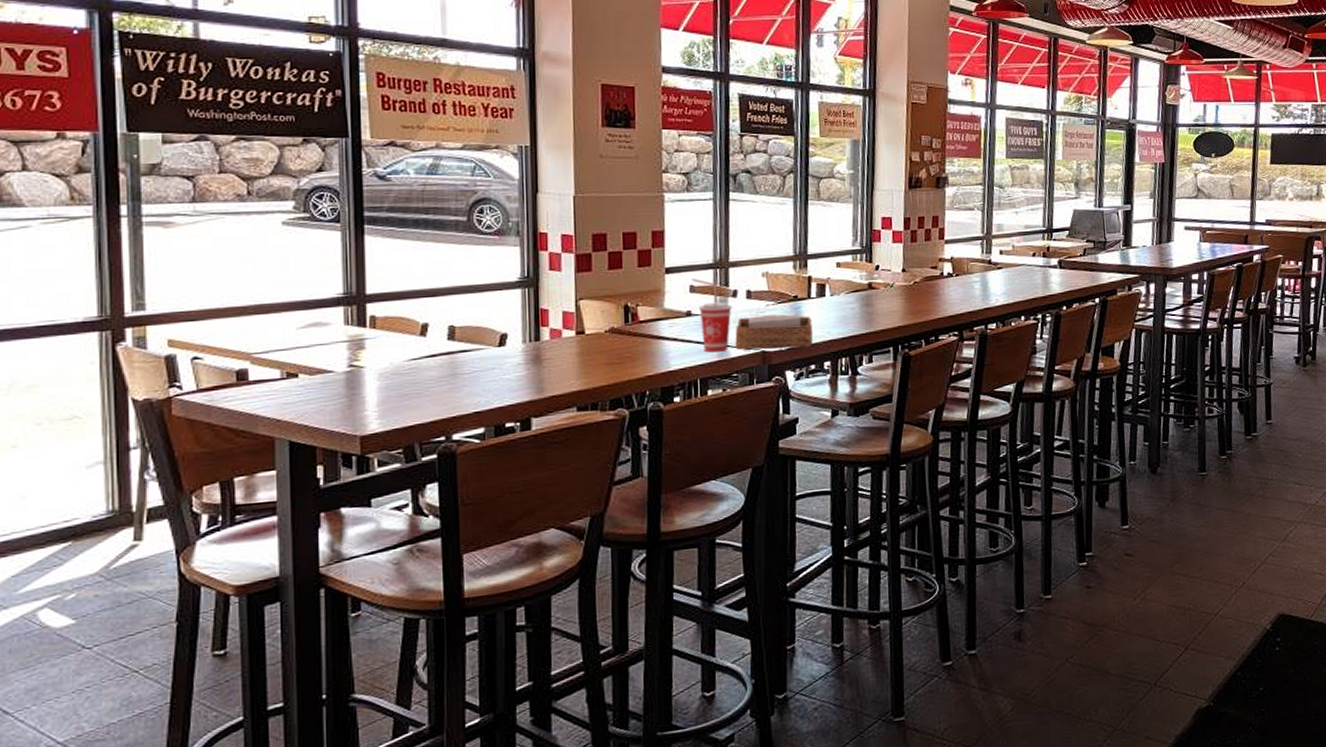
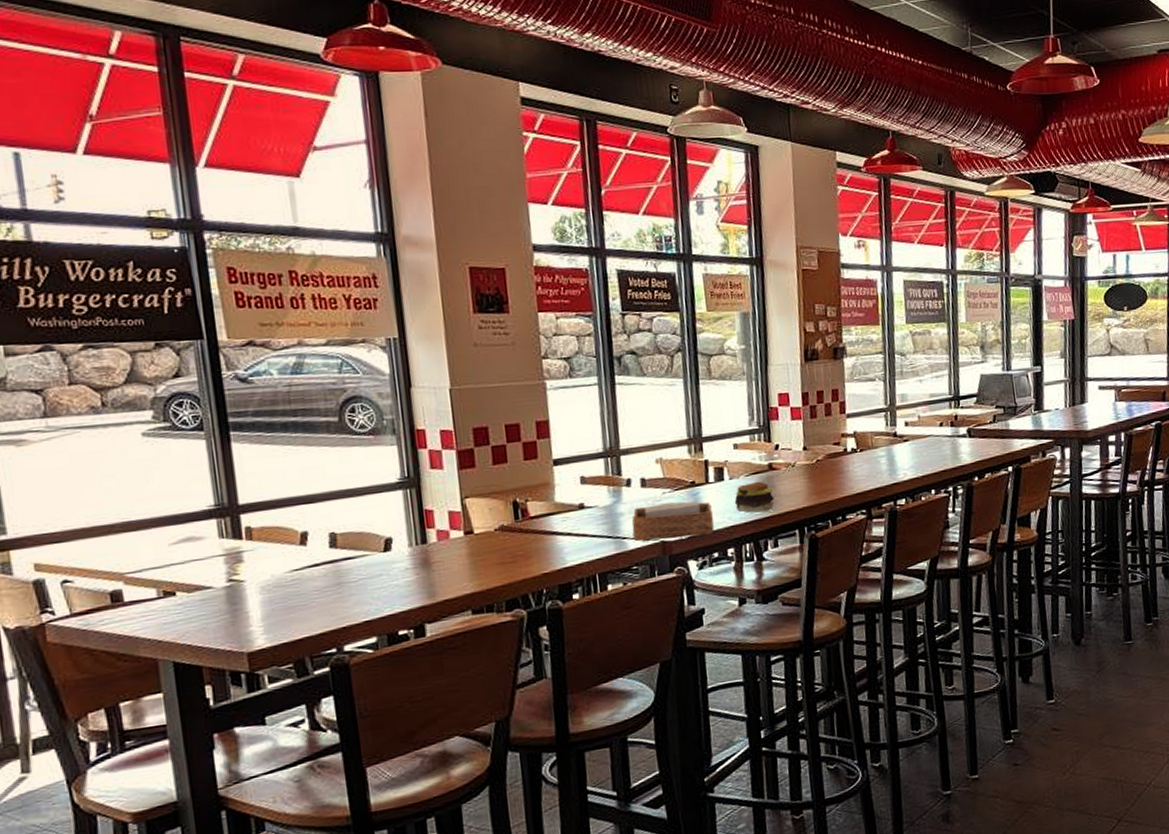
beverage cup: present [692,278,732,352] -> none [582,469,627,546]
burger: none [833,299,872,329] -> present [734,481,774,514]

